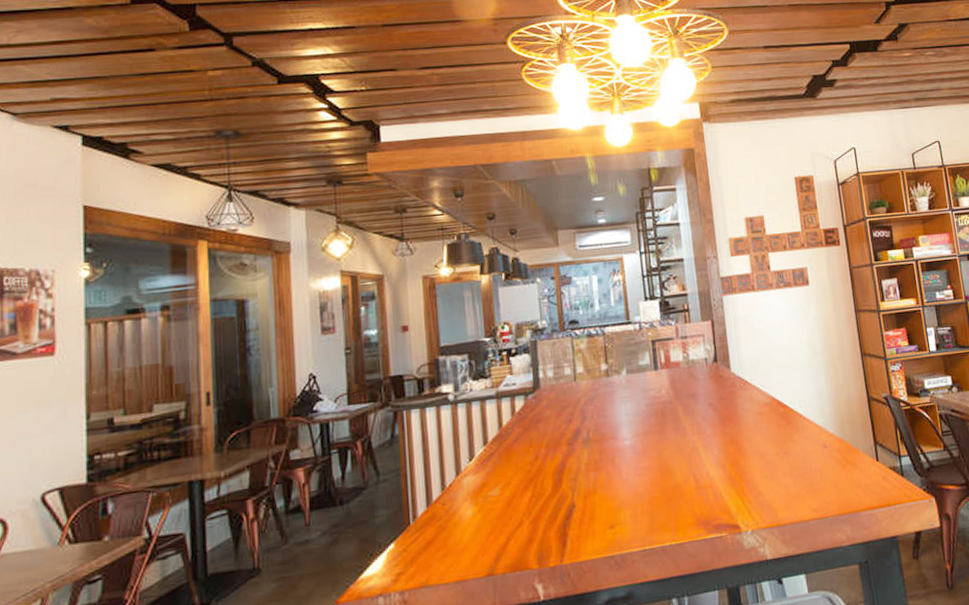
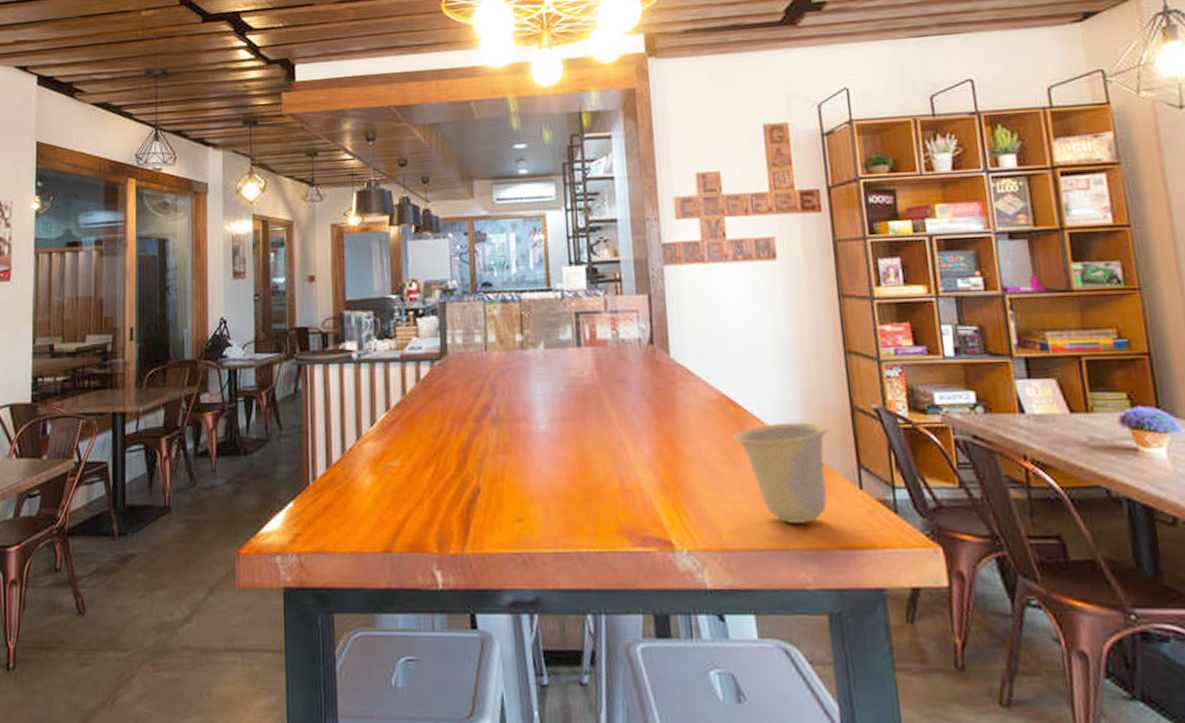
cup: none [782,413,854,496] -> present [733,422,828,523]

